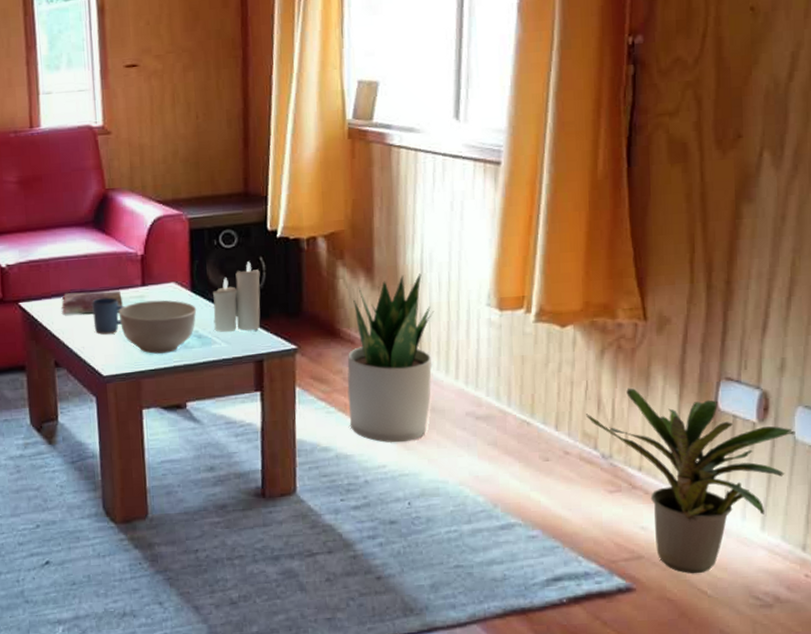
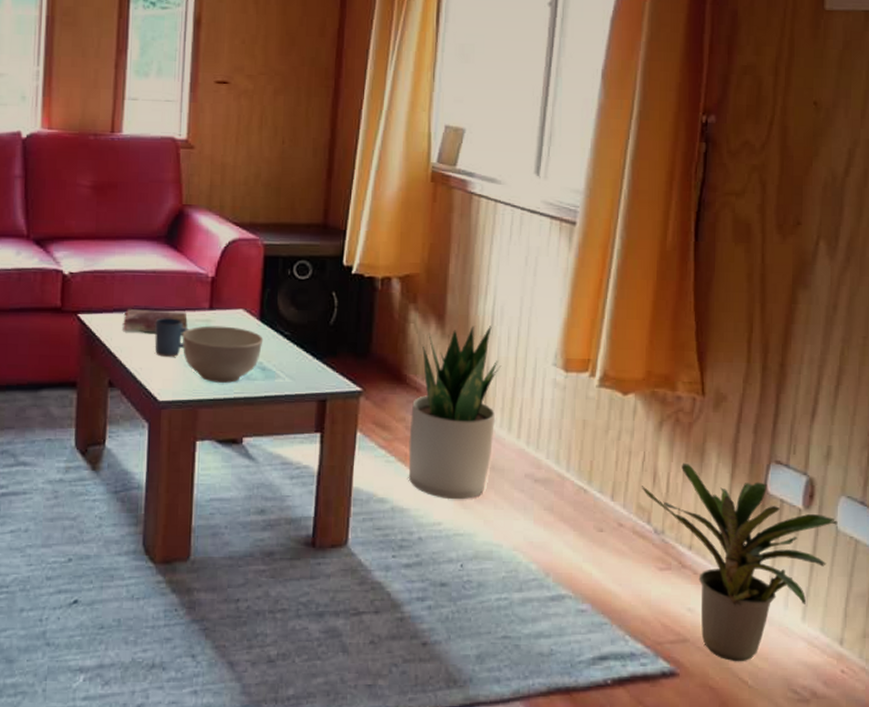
candle: present [213,261,261,333] -> none [279,295,332,368]

